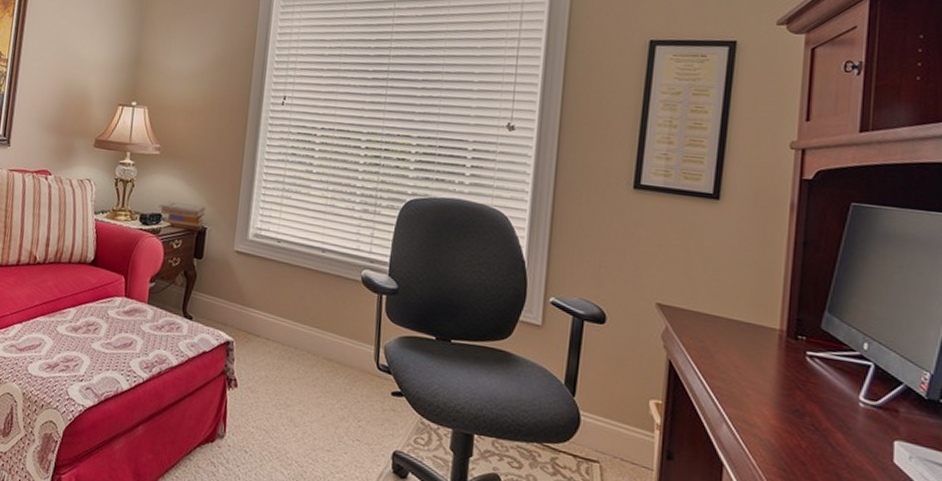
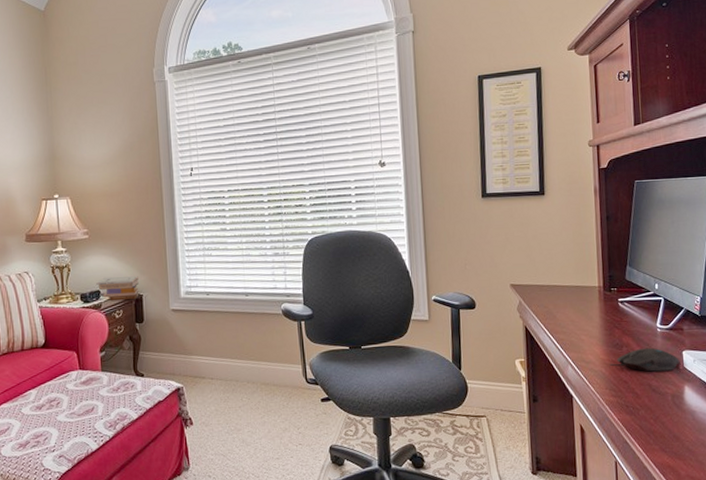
computer mouse: none [781,422,888,463] -> present [609,347,680,372]

